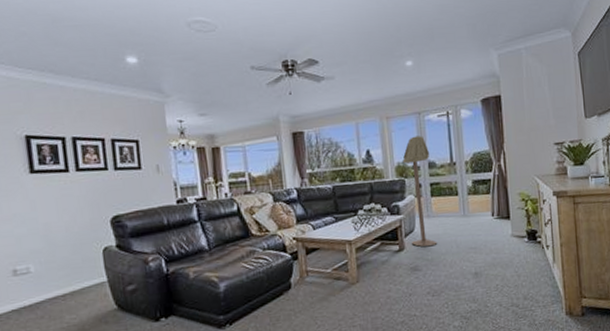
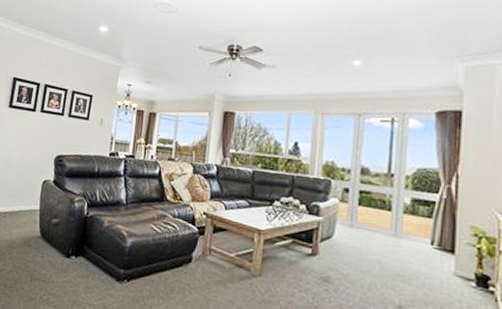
floor lamp: present [402,136,438,247] -> none [327,137,365,260]

